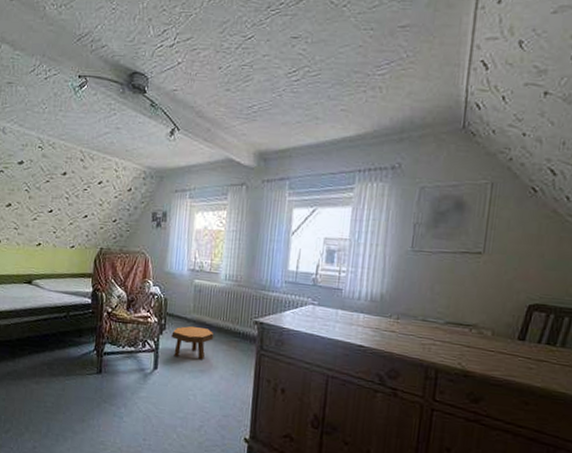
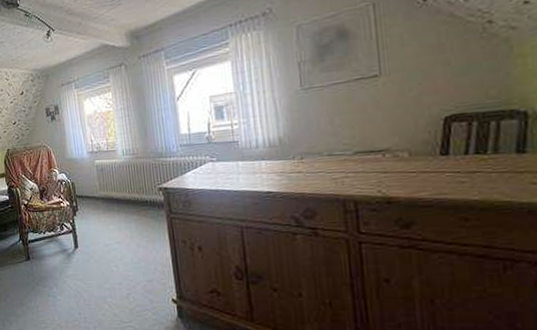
footstool: present [171,326,214,360] -> none [84,203,124,234]

